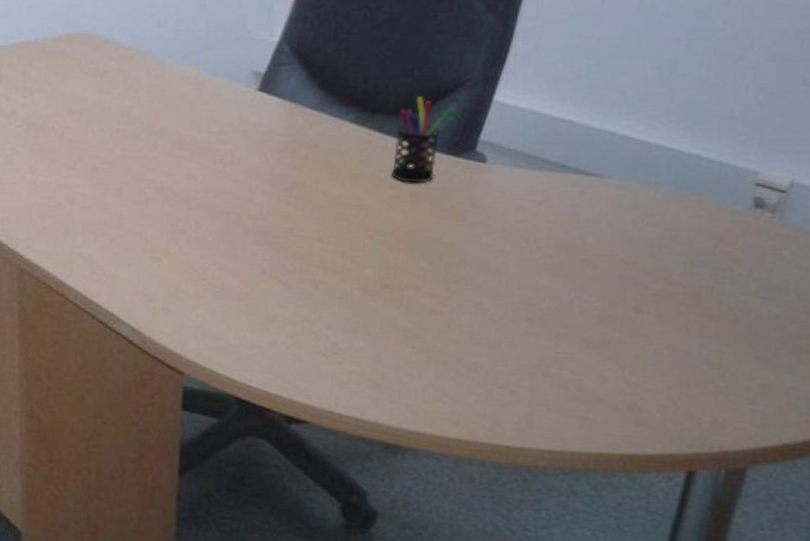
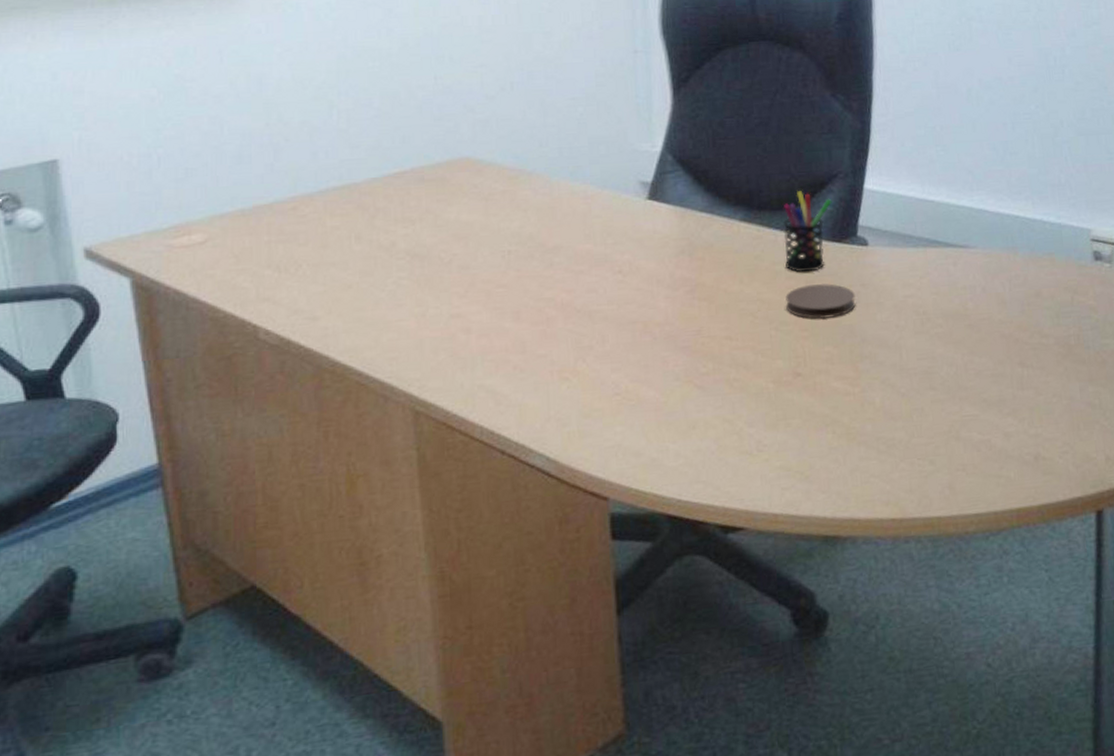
coaster: none [385,197,462,234] -> present [785,284,856,320]

